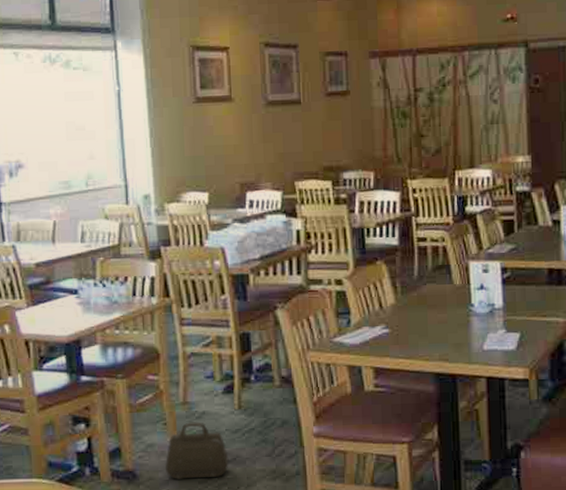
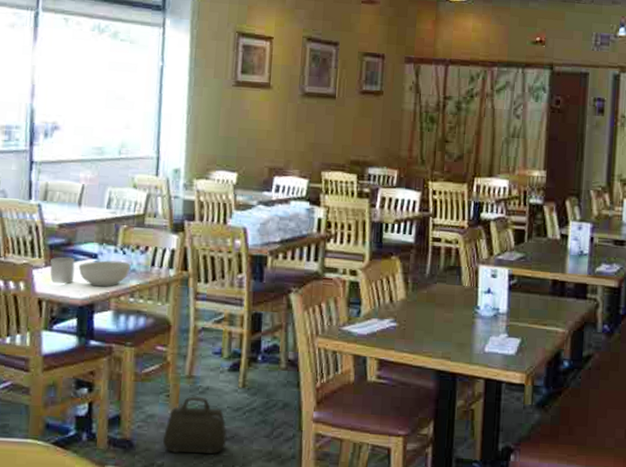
mug: none [32,295,57,324] -> present [50,256,75,285]
bowl: none [60,294,112,322] -> present [78,260,131,287]

